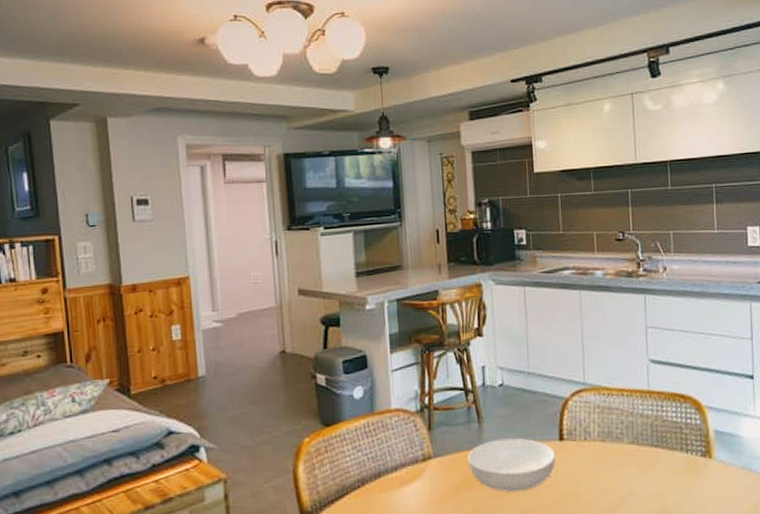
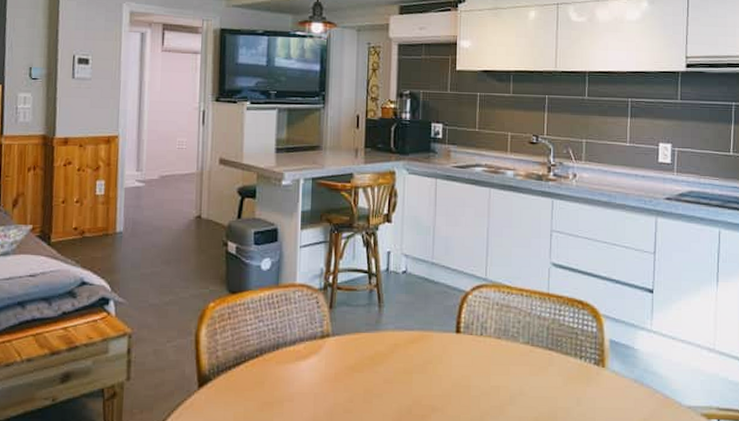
serving bowl: present [468,438,556,493] -> none [365,325,451,379]

